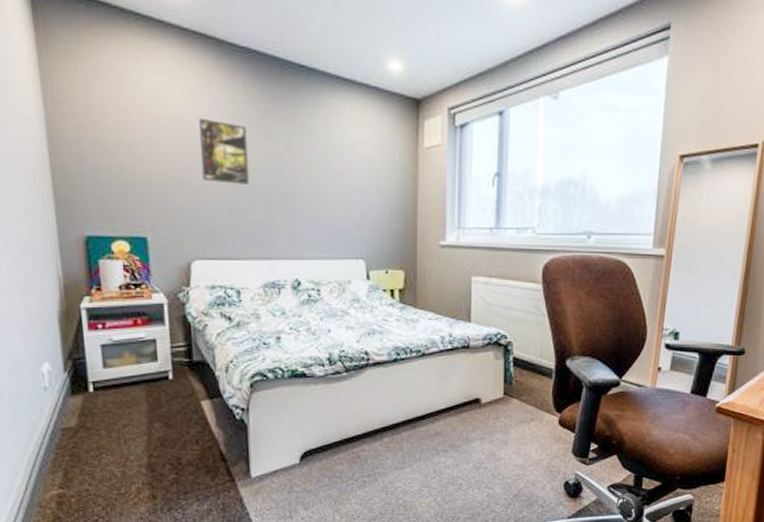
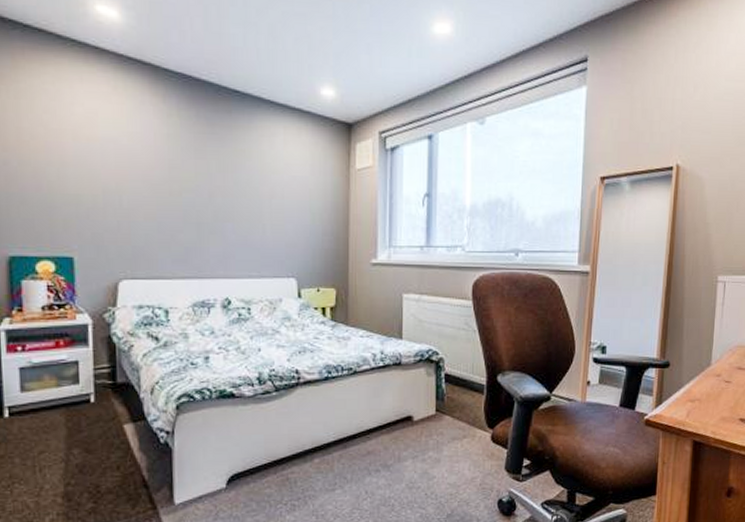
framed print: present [198,117,249,184] -> none [130,139,181,205]

